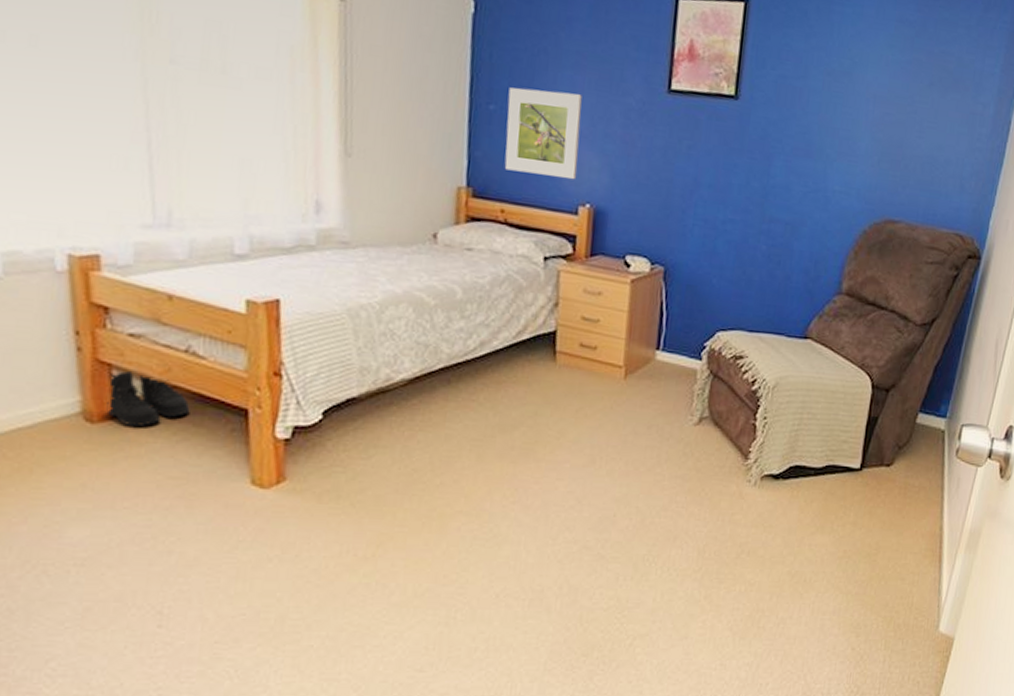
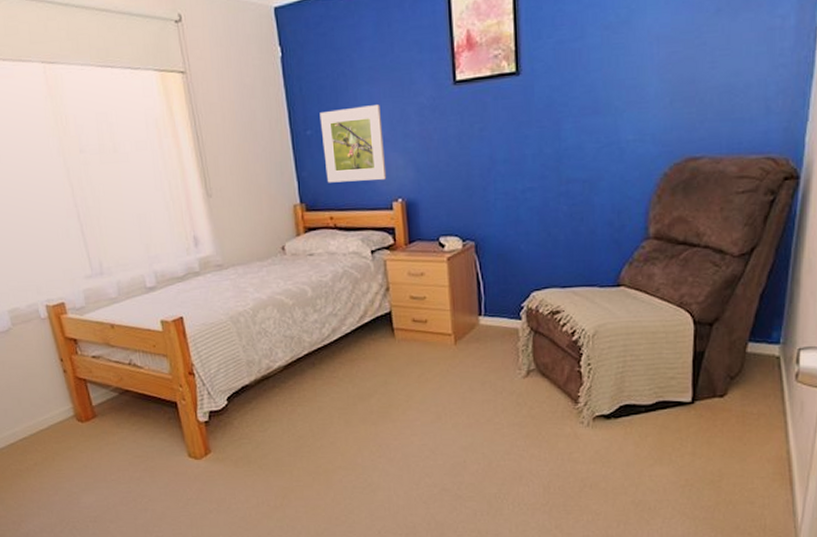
boots: present [106,371,190,427] -> none [85,383,140,423]

